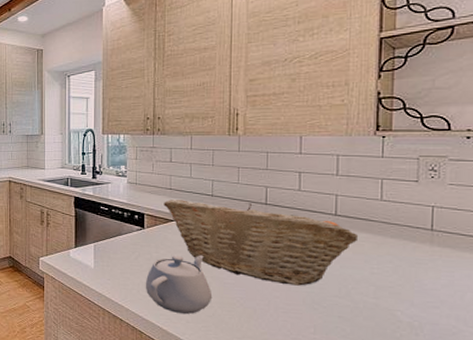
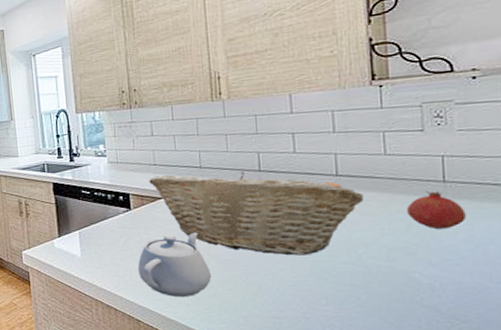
fruit: none [396,236,449,274] -> present [407,190,466,230]

